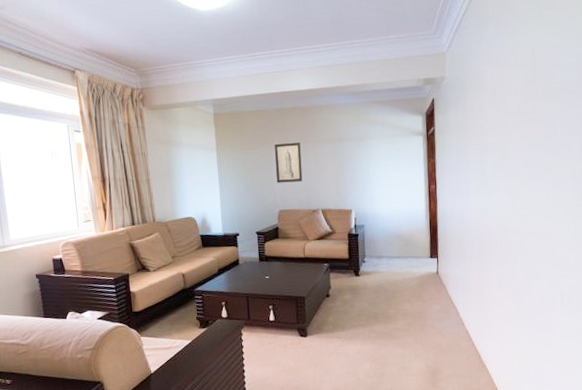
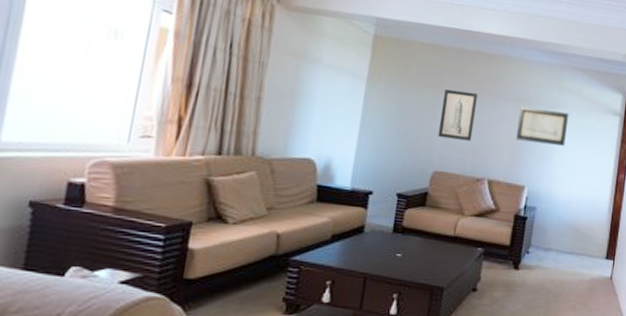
wall art: none [336,142,379,174] -> present [516,107,570,146]

